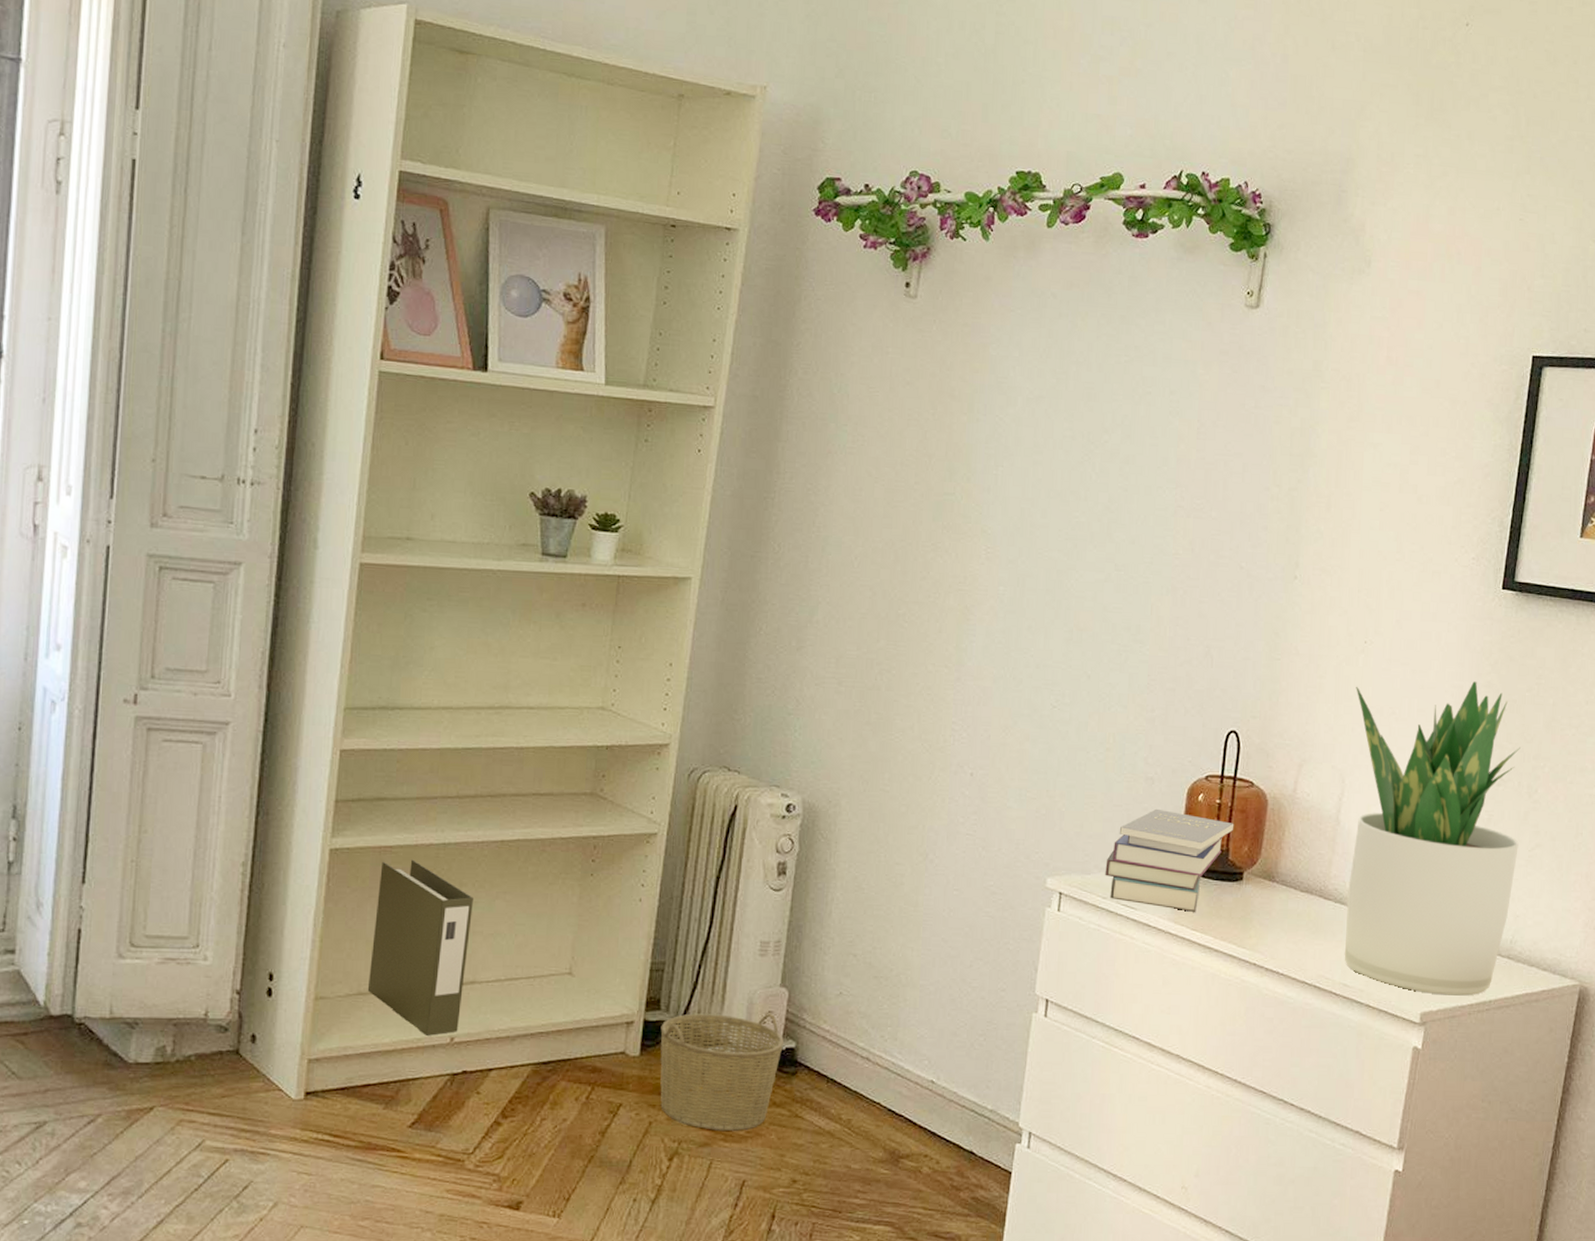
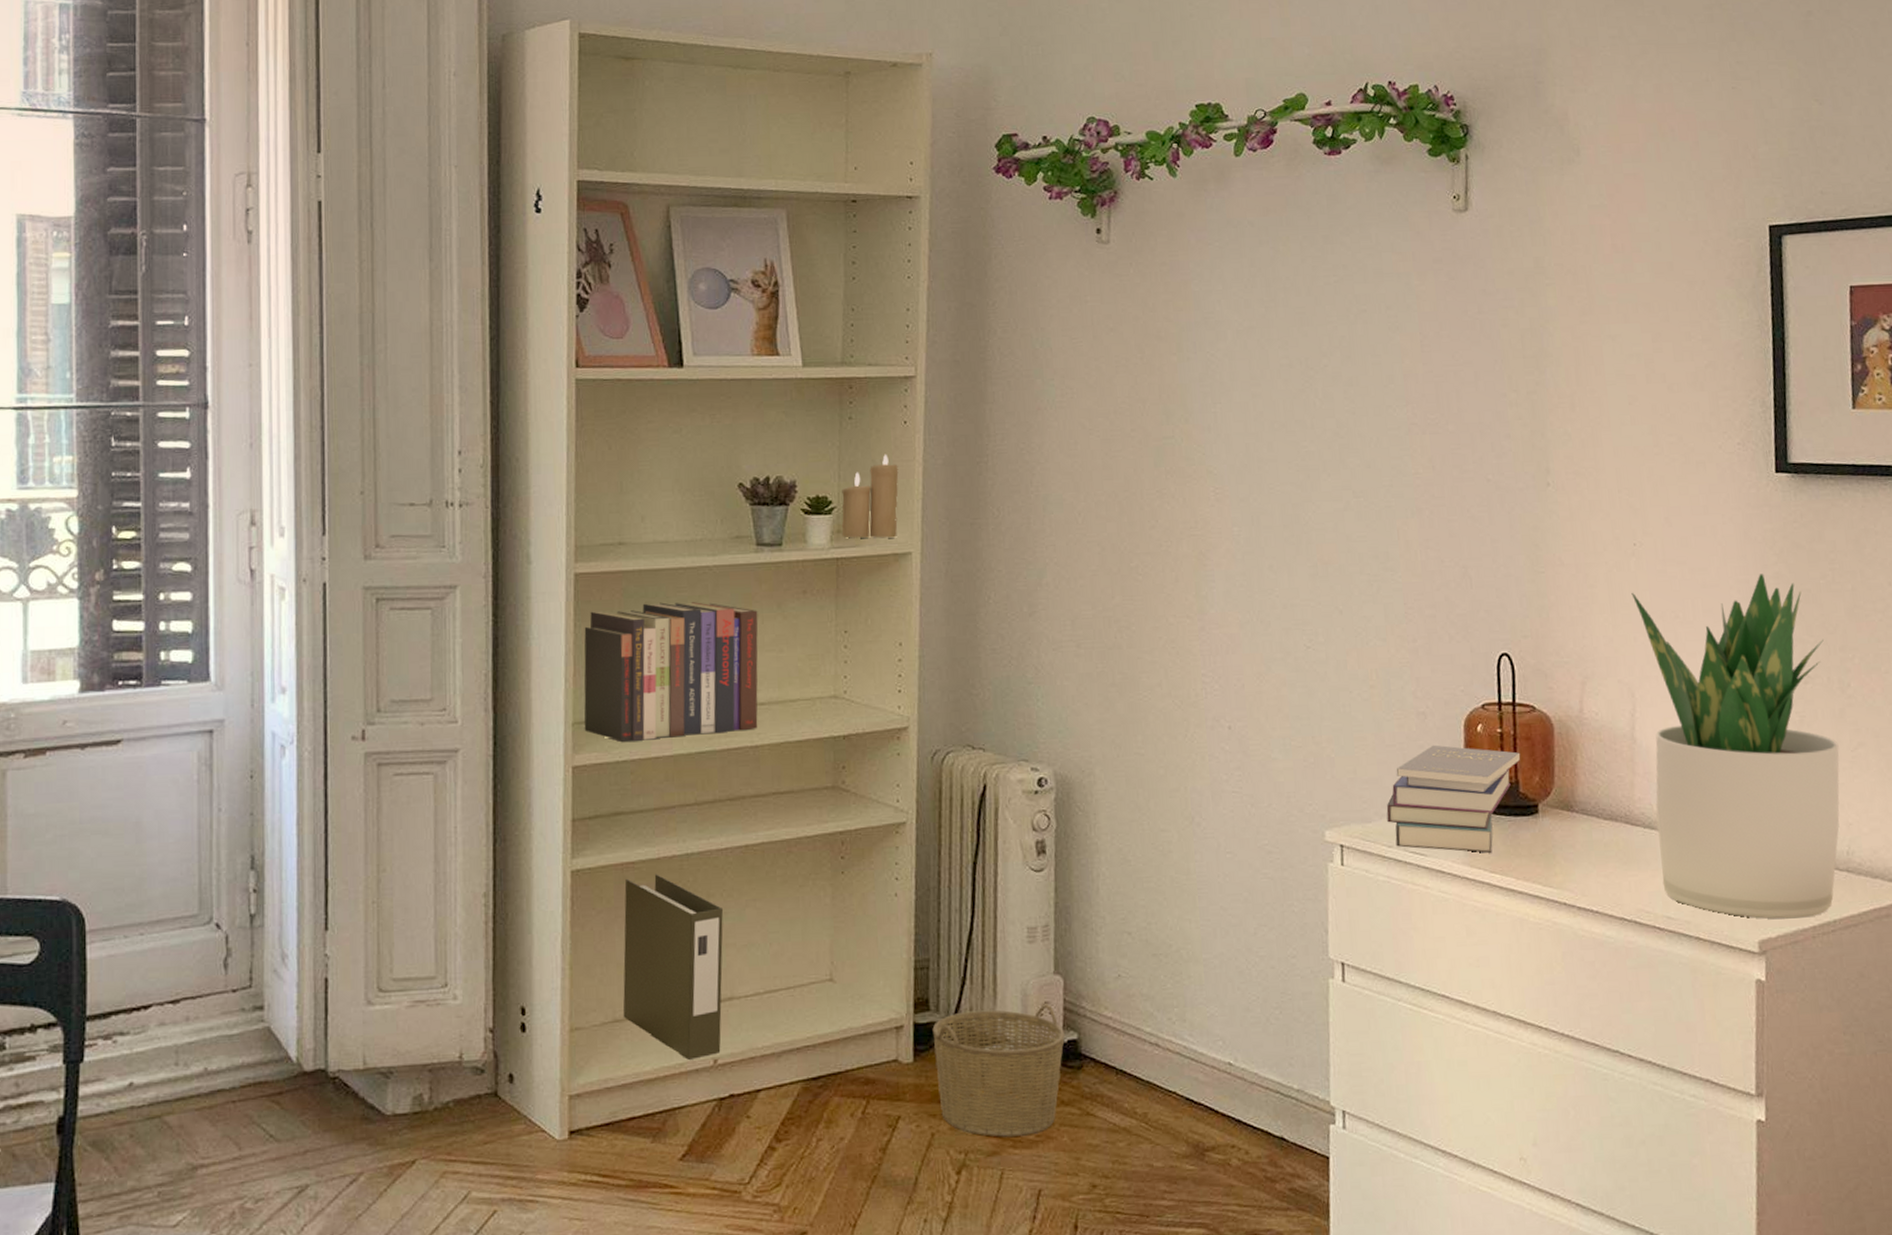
books: none [355,599,536,732] -> present [584,602,758,742]
candle: none [625,479,688,562] -> present [841,454,899,538]

